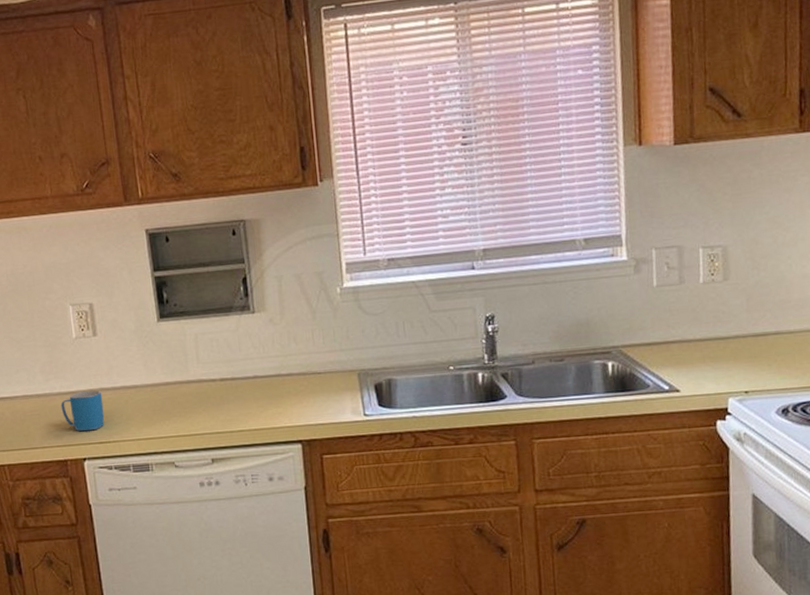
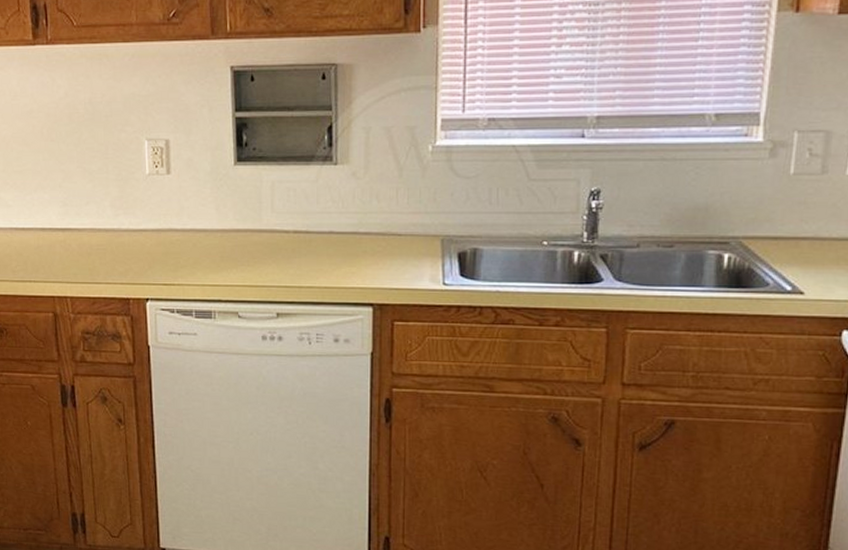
mug: present [60,390,105,431] -> none [128,230,171,271]

